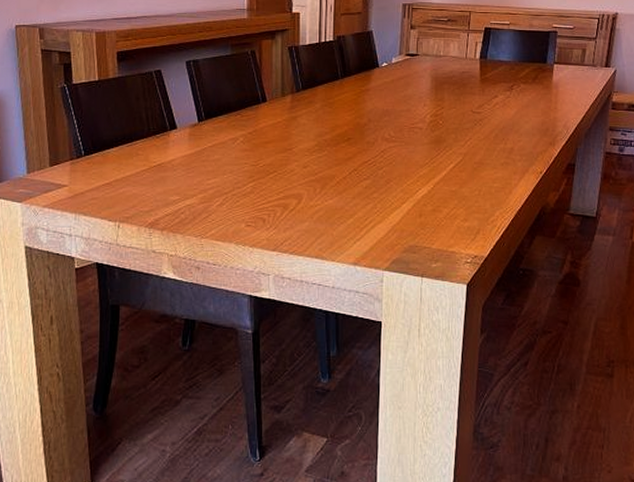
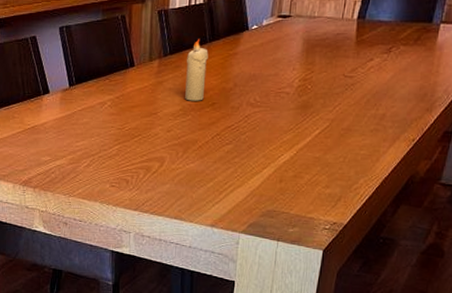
candle: none [320,74,341,136] -> present [185,38,208,101]

